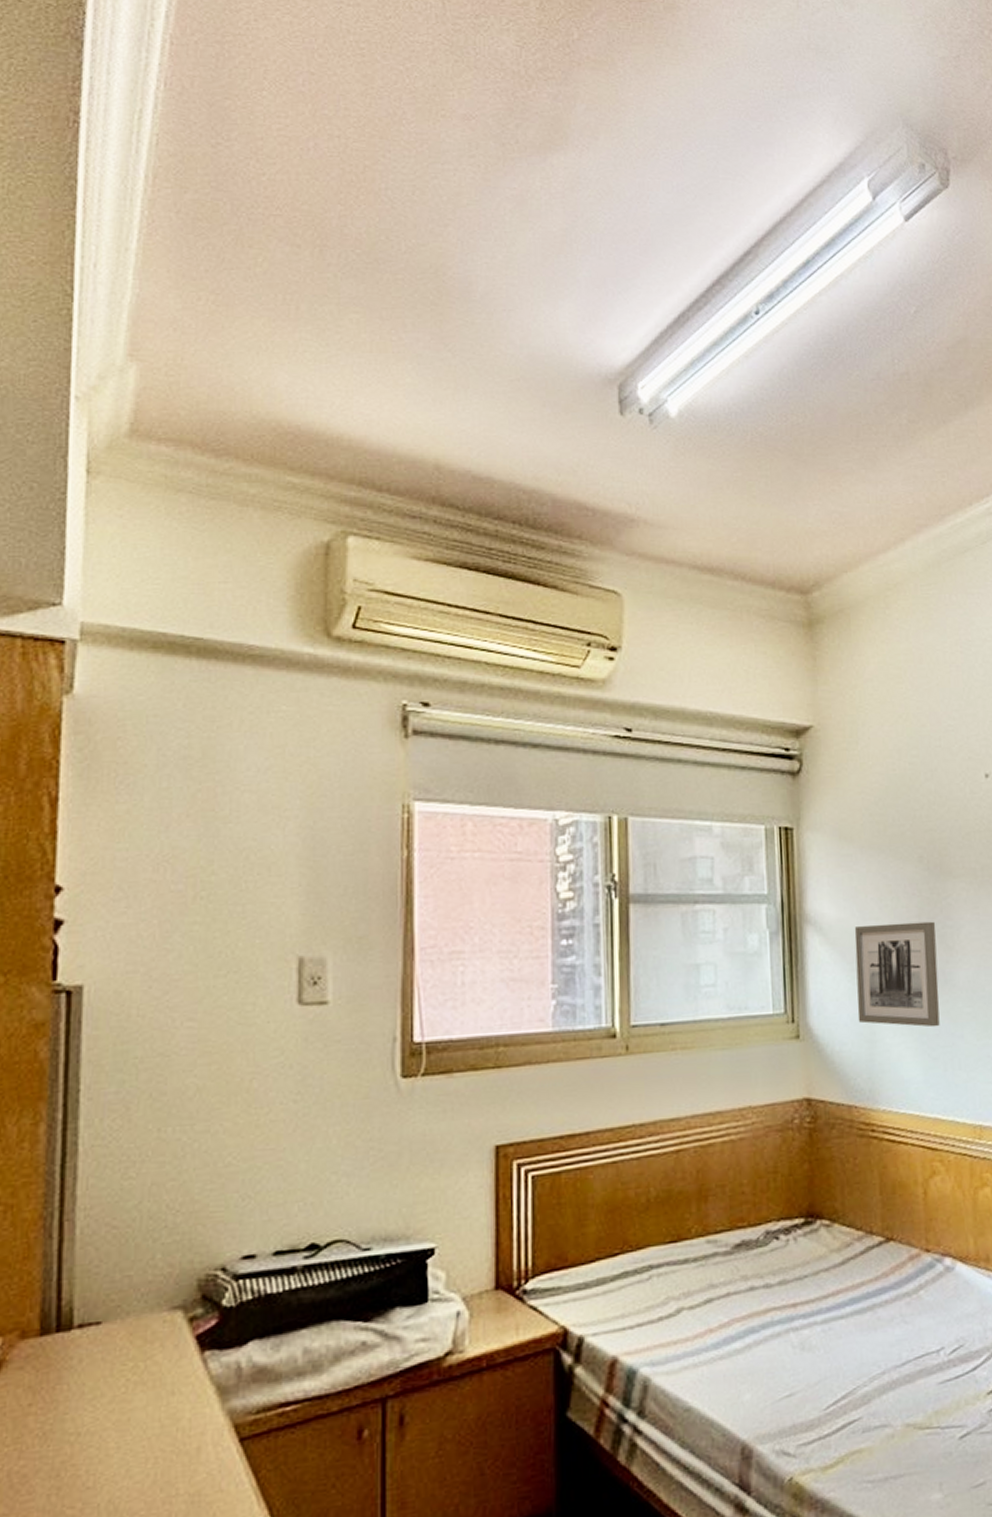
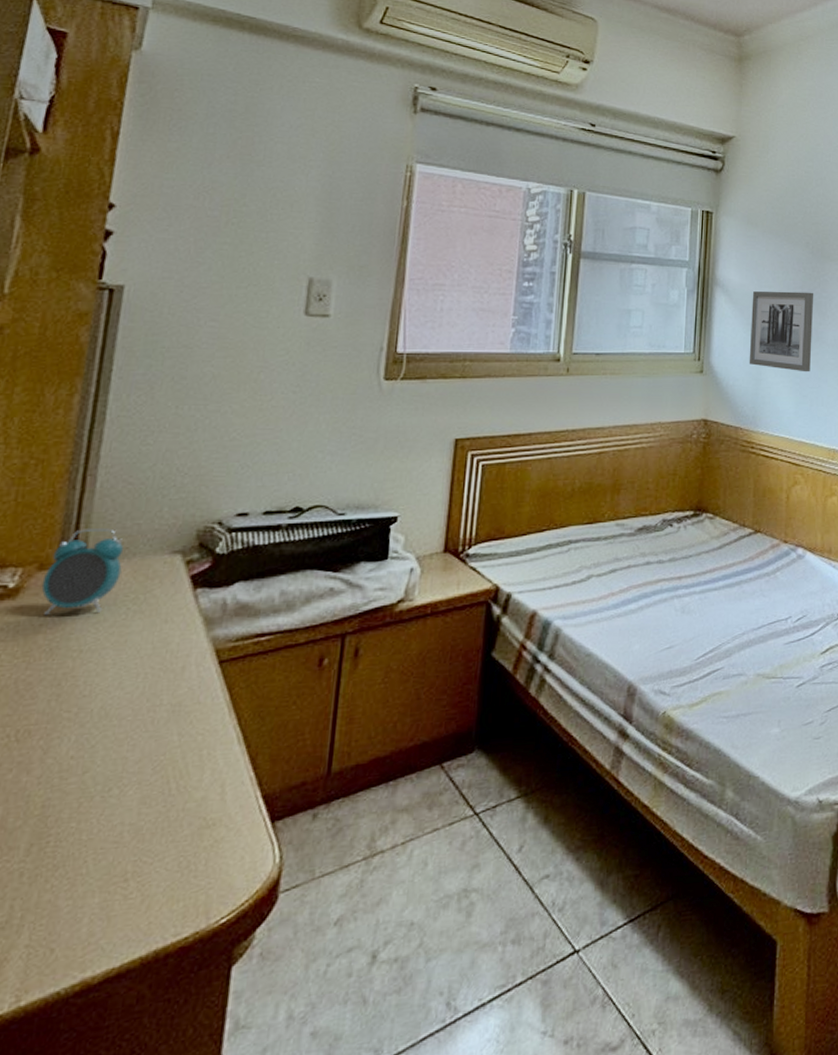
alarm clock: none [26,1283,115,1394] -> present [41,527,123,616]

